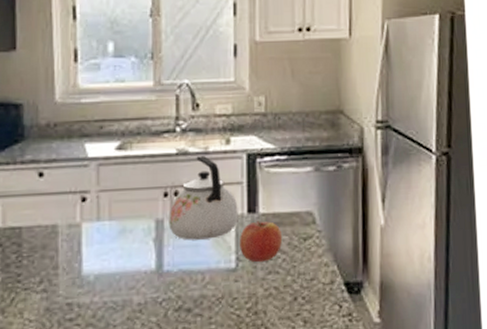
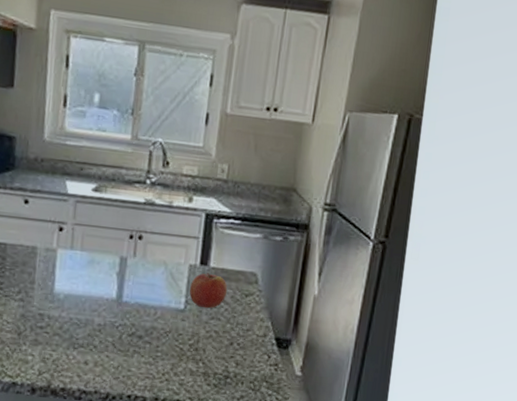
kettle: present [169,155,238,240] -> none [131,208,193,281]

